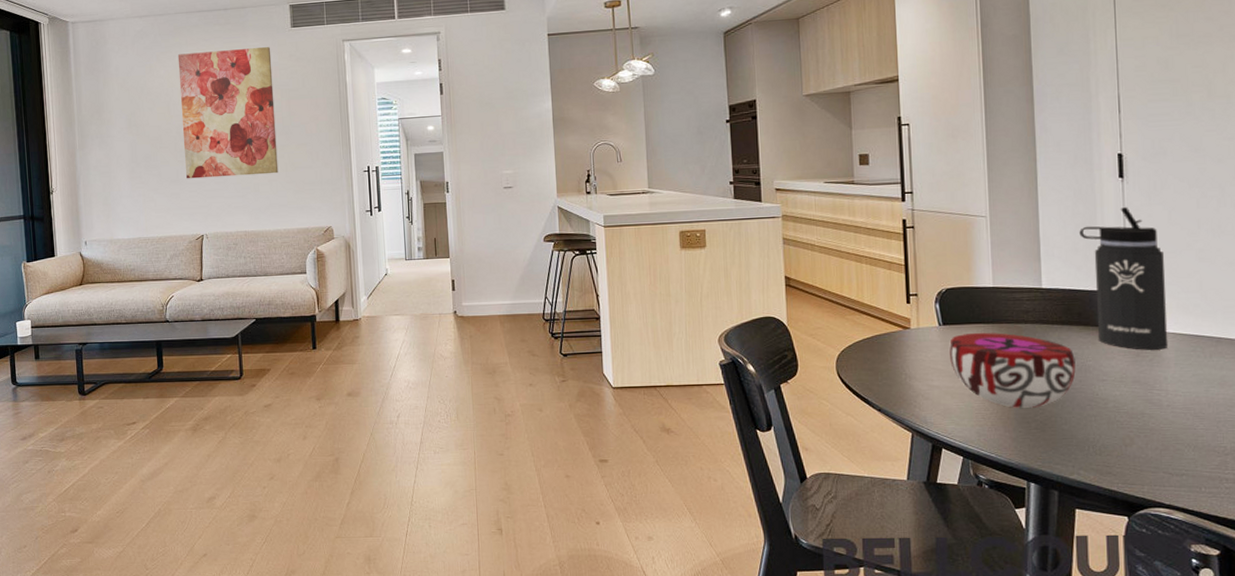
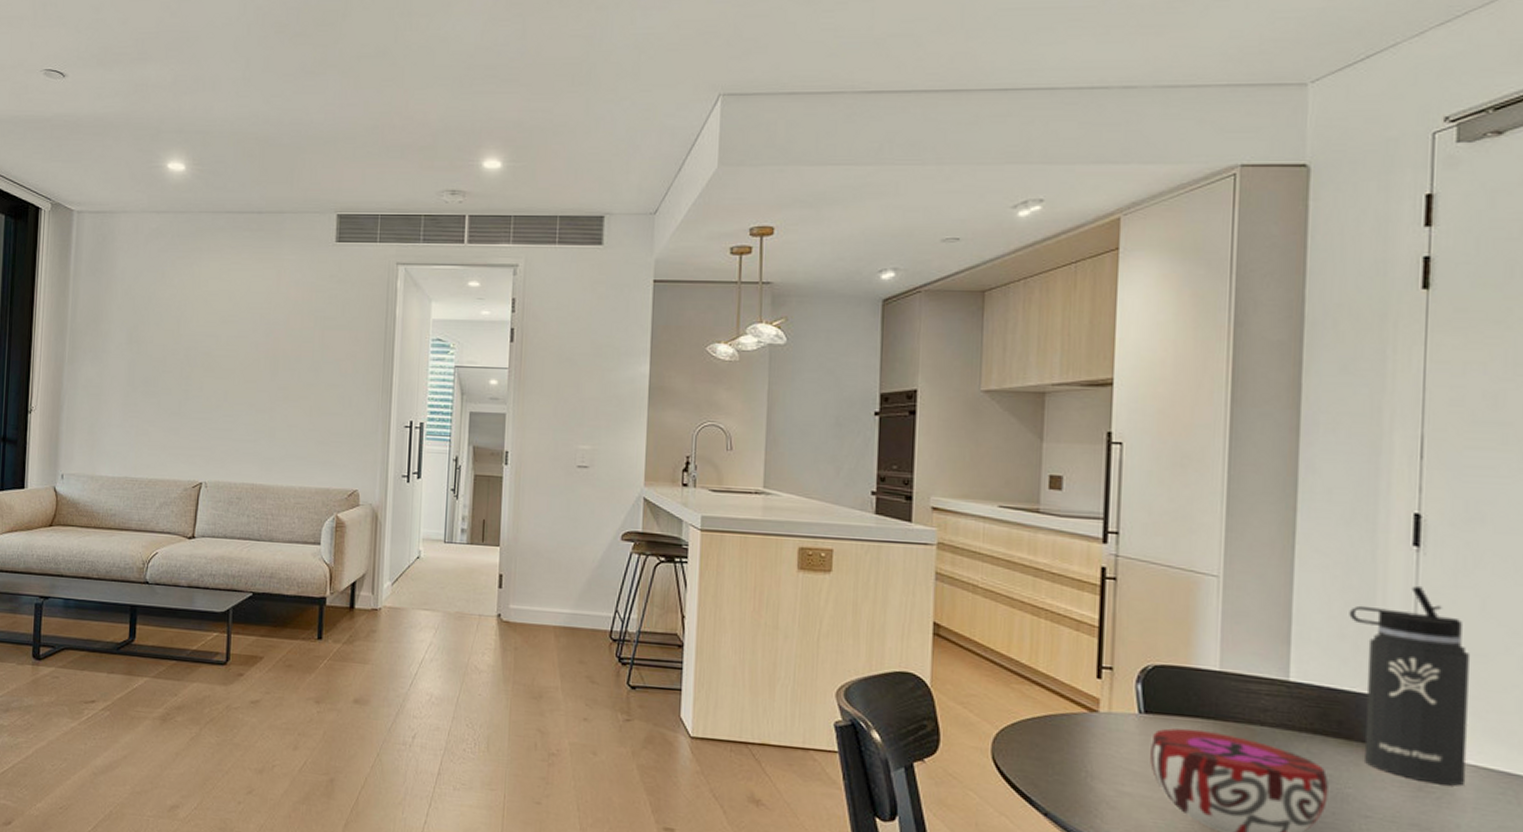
wall art: present [177,47,279,179] -> none [190,261,309,418]

